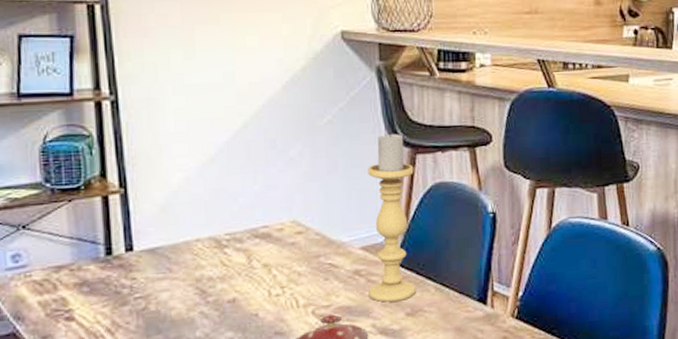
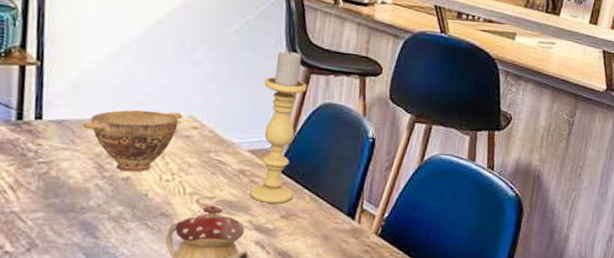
bowl: none [178,218,284,293] -> present [82,110,182,172]

